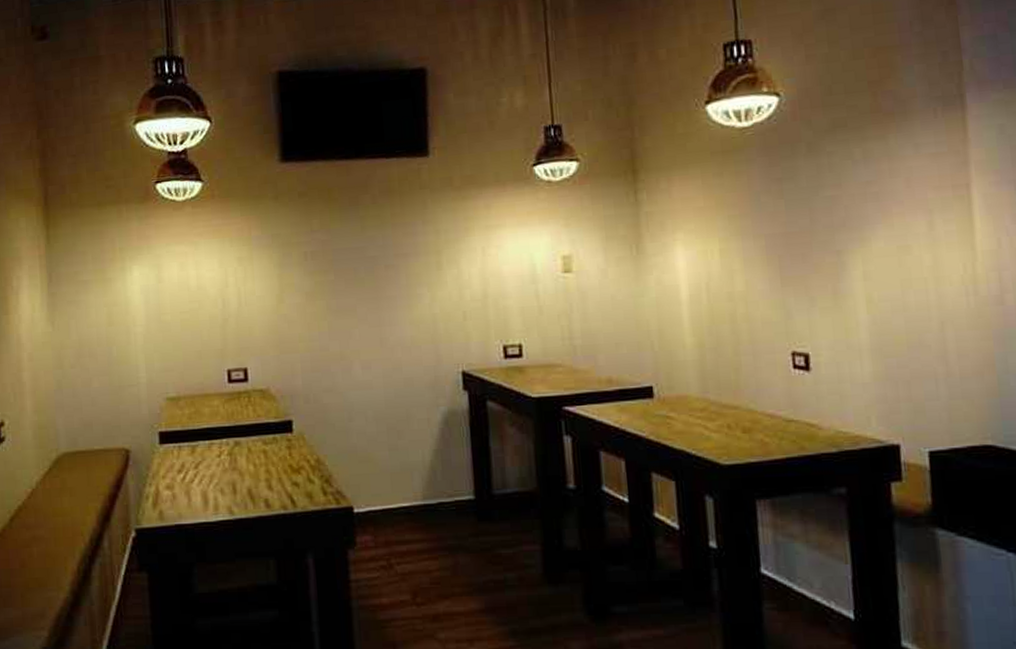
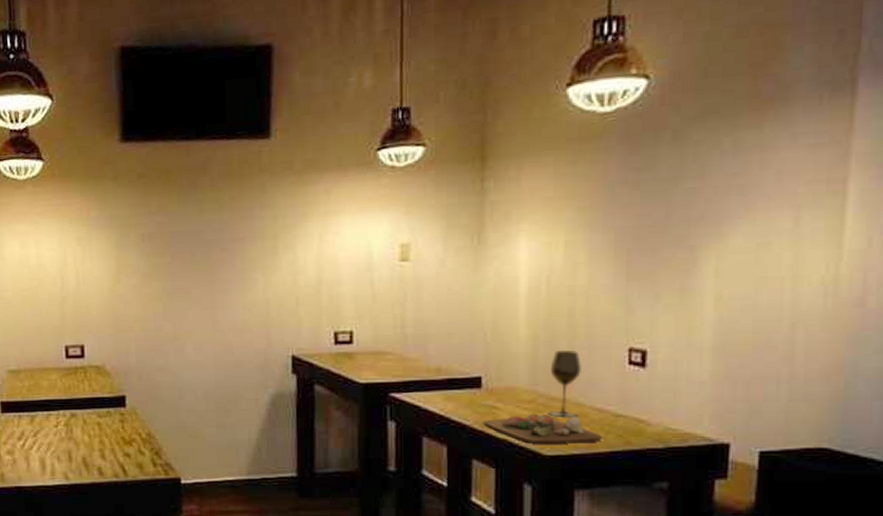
food platter: none [658,421,777,454] -> present [483,413,603,444]
wineglass: none [718,356,750,425] -> present [548,350,583,417]

